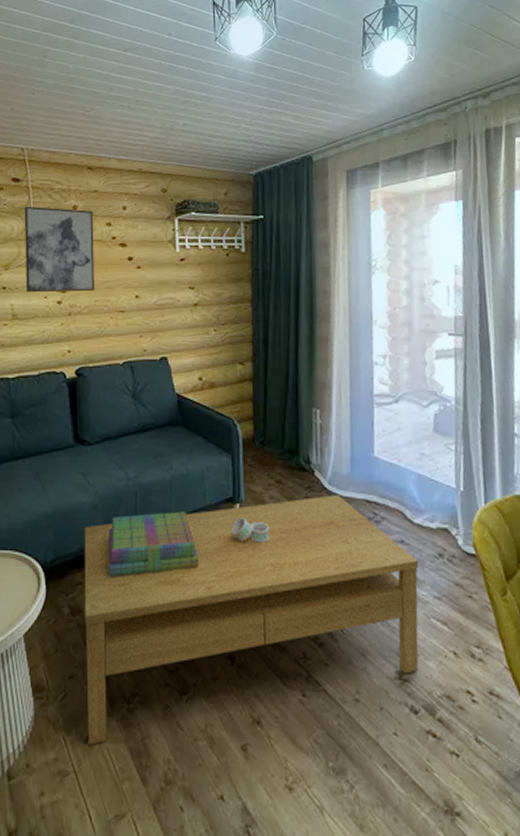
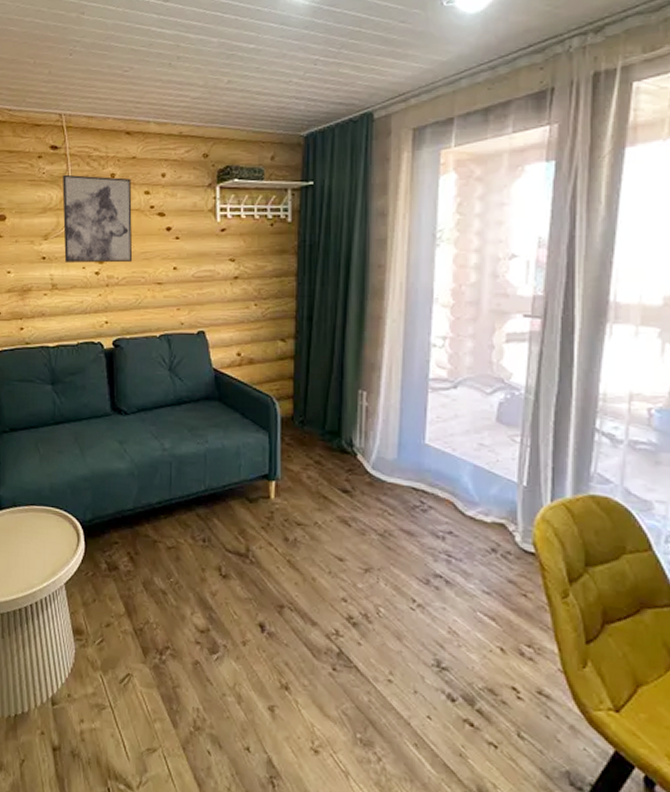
coffee table: present [84,495,419,745] -> none [120,480,467,687]
stack of books: present [109,511,200,577] -> none [144,483,233,540]
napkin ring: present [230,517,270,544] -> none [265,495,306,522]

